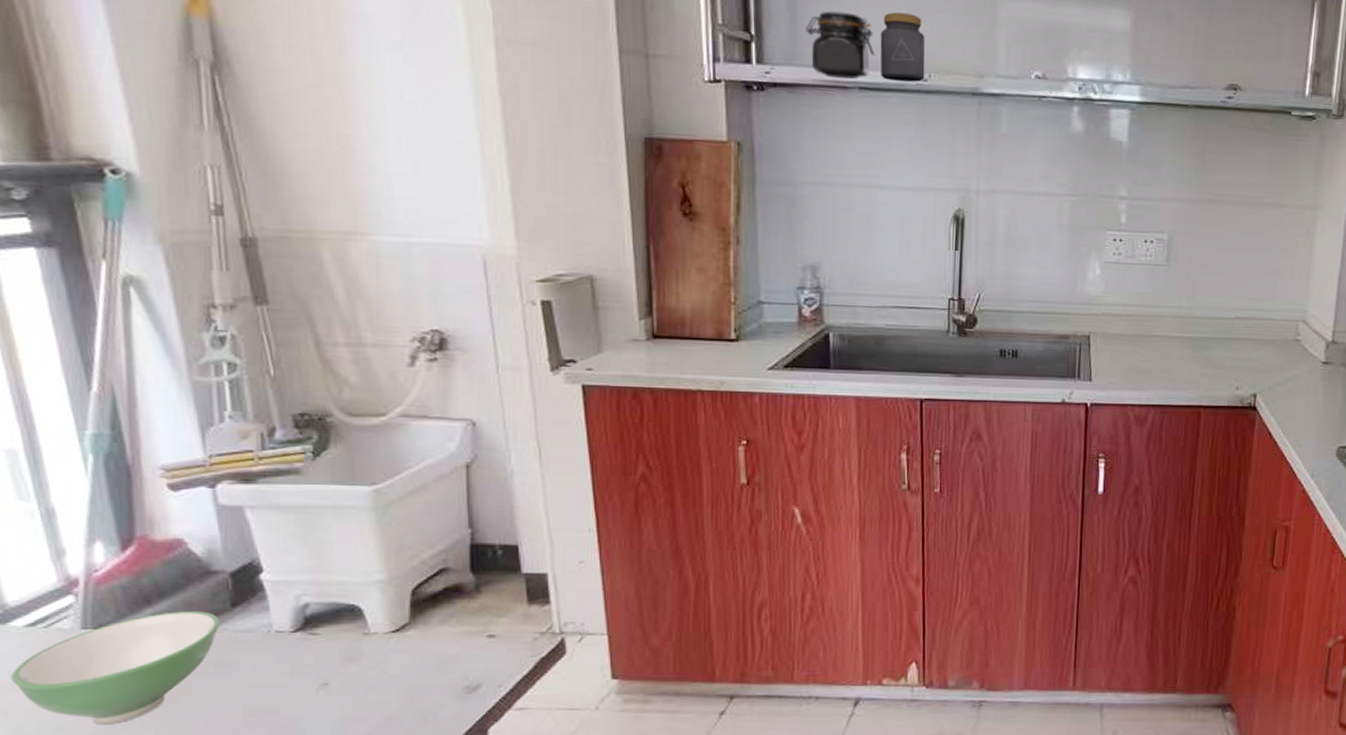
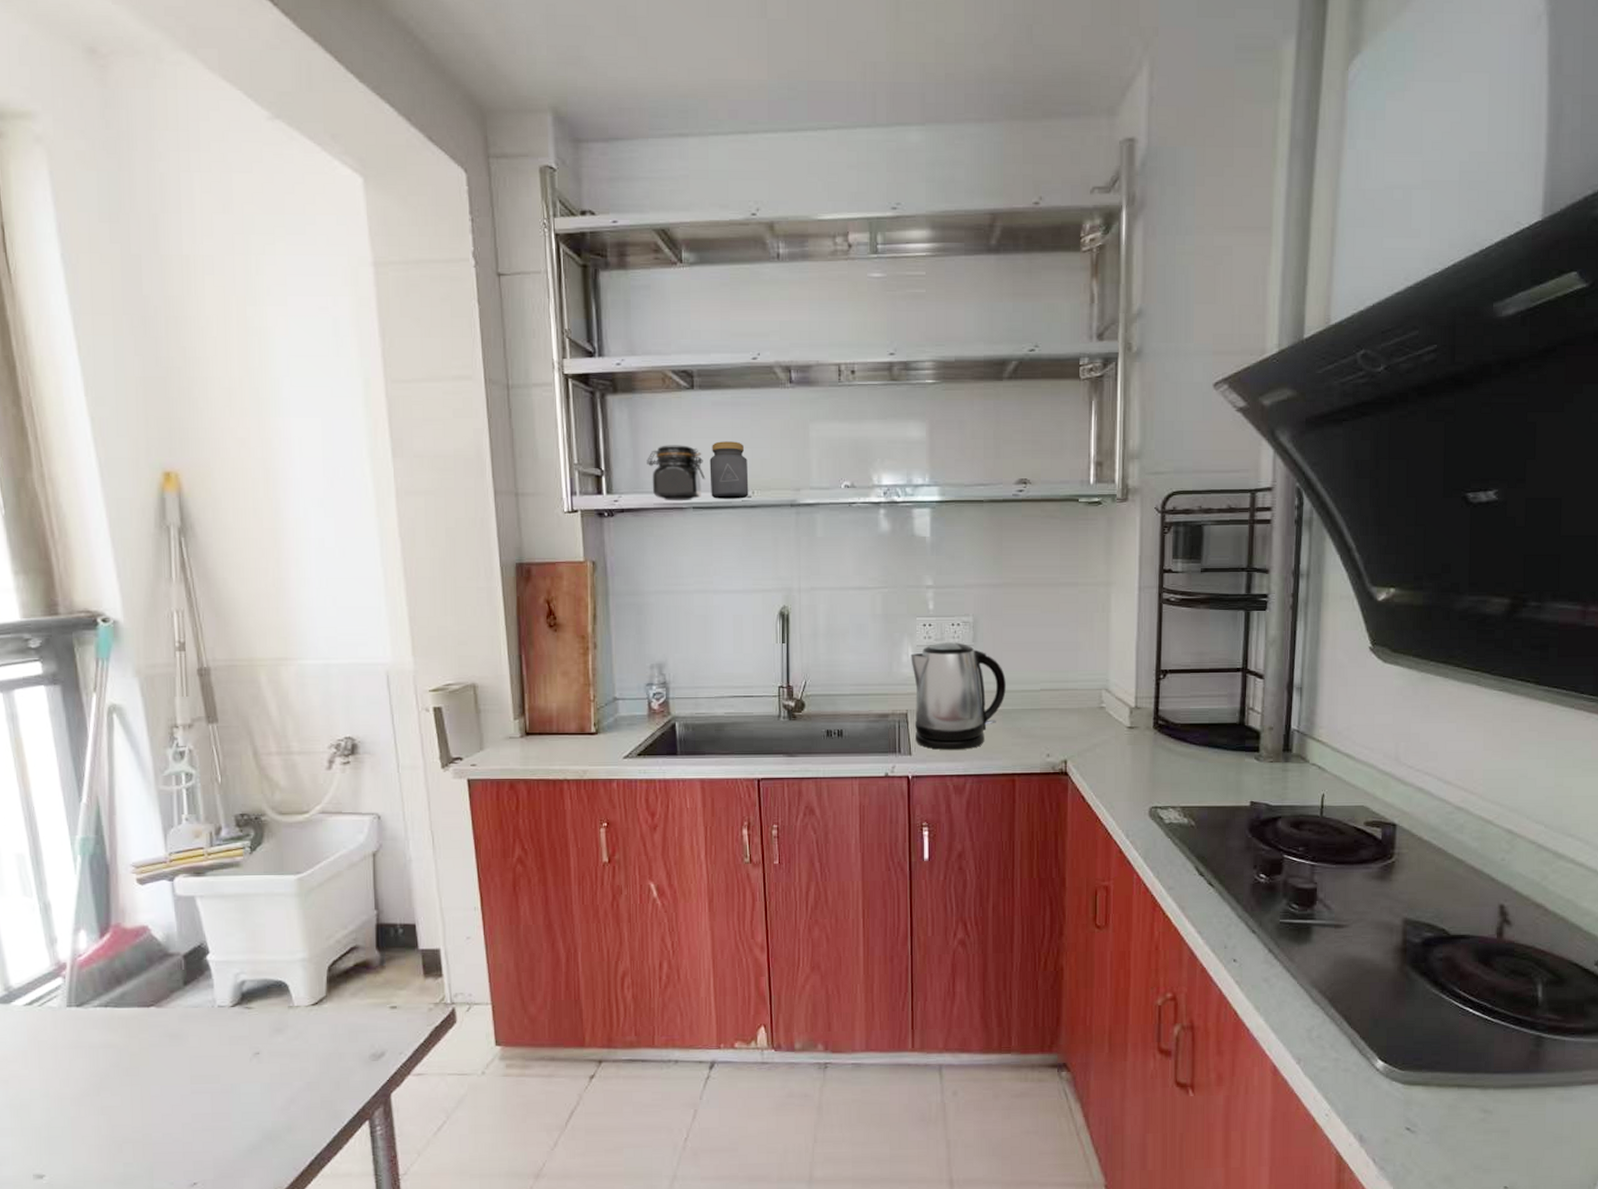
bowl: present [10,611,221,725] -> none [11,989,175,1092]
kettle: none [1097,260,1199,379] -> present [911,642,1006,751]

